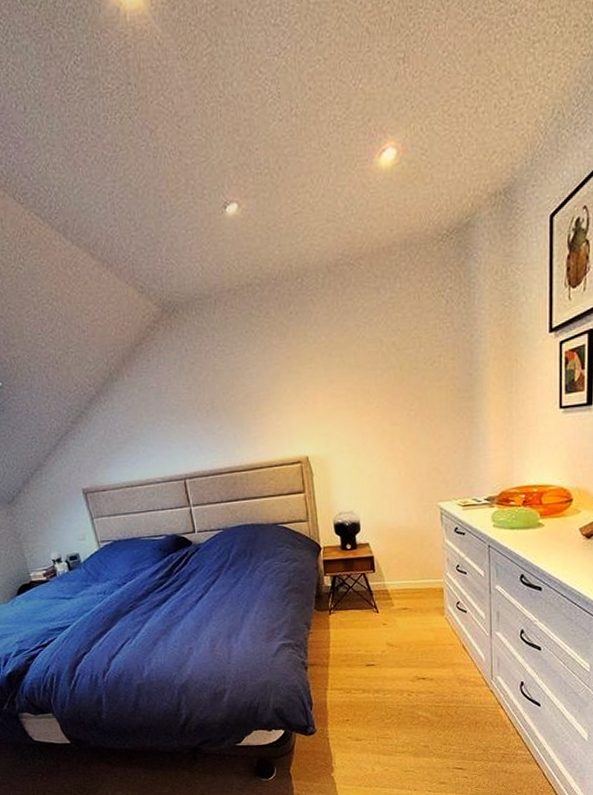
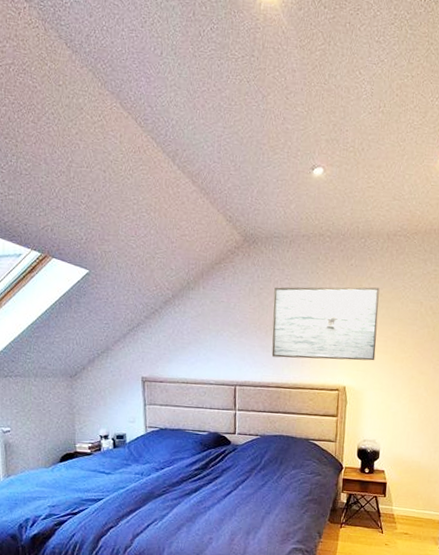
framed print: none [207,333,337,439] -> present [271,287,380,361]

